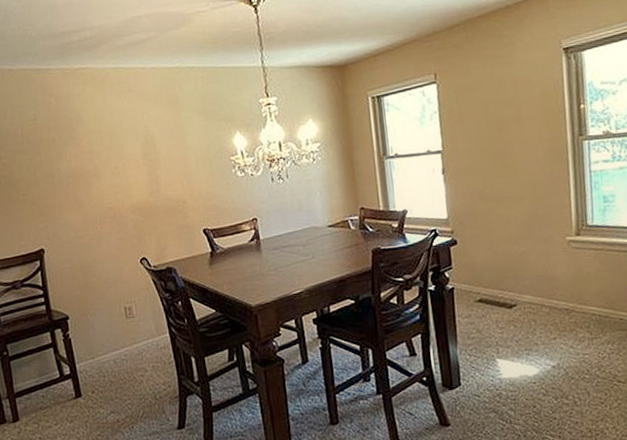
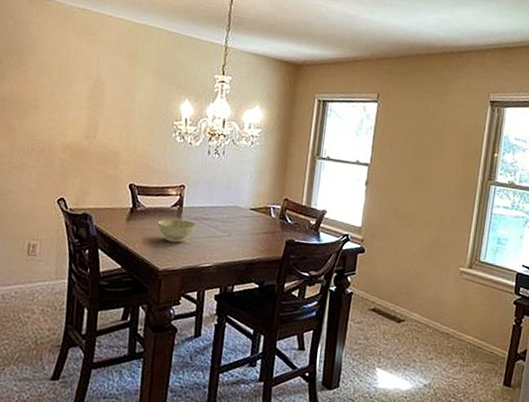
bowl: none [239,252,278,277] -> present [157,219,196,243]

